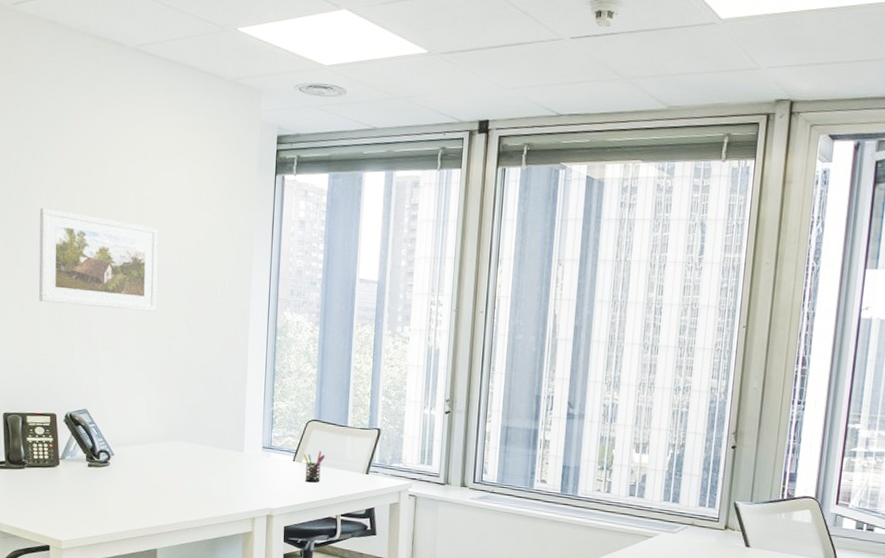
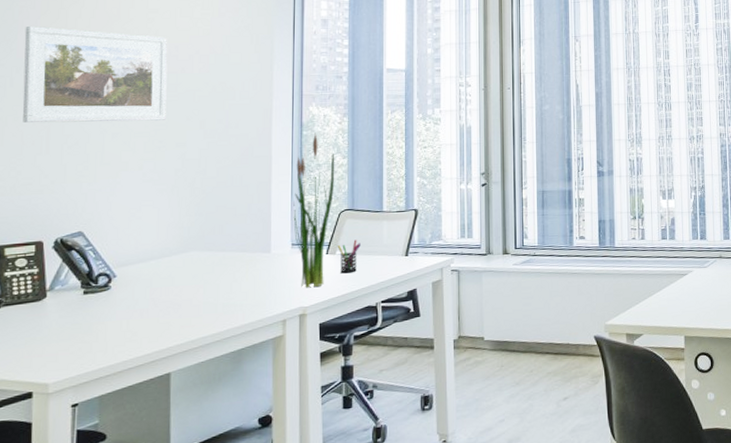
plant: none [265,339,306,491] -> present [293,132,335,288]

